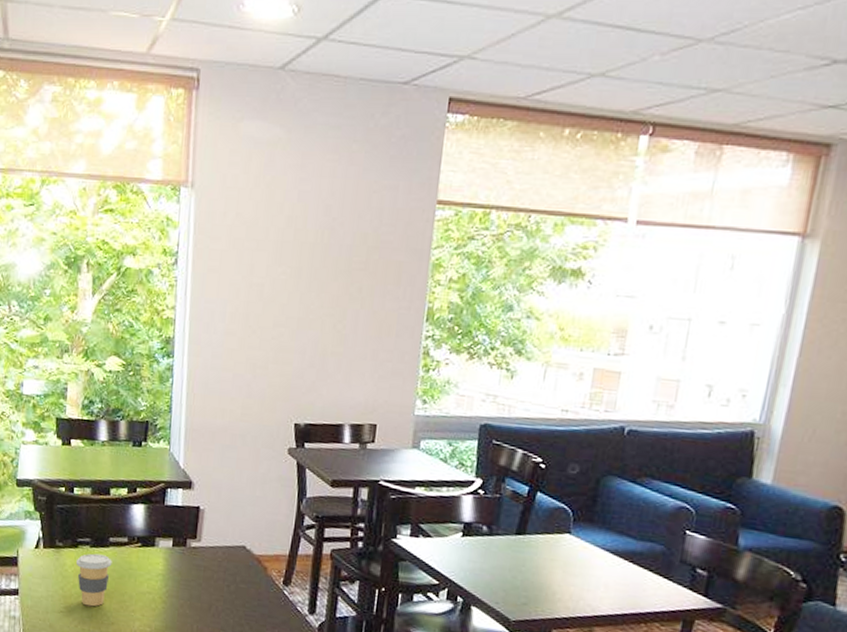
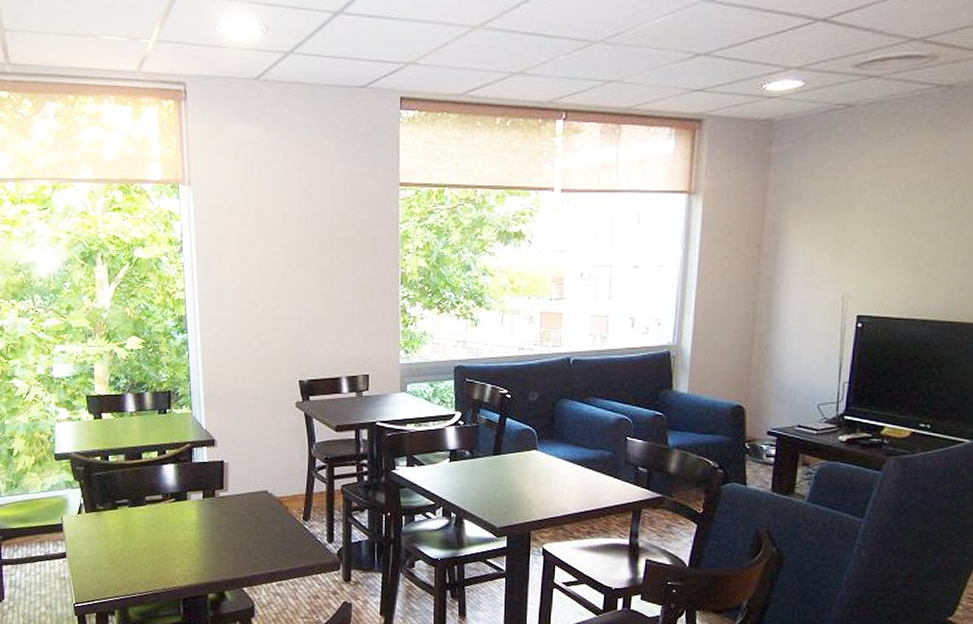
coffee cup: present [75,553,112,607] -> none [116,512,150,560]

